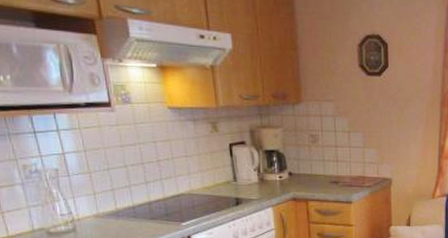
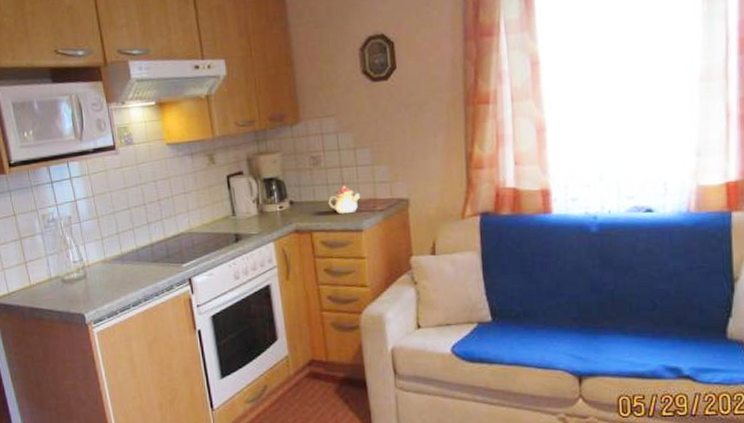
teapot: none [323,161,351,188] -> present [328,184,360,215]

